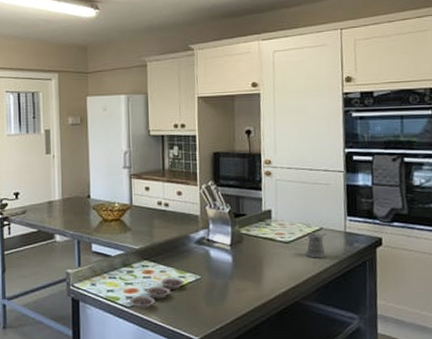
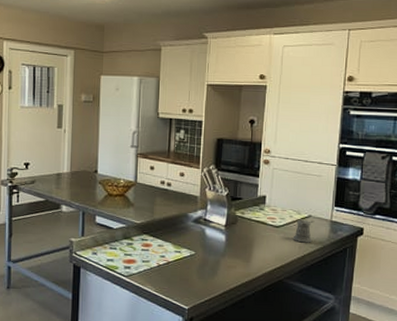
plate: present [129,278,185,309] -> none [127,252,180,279]

